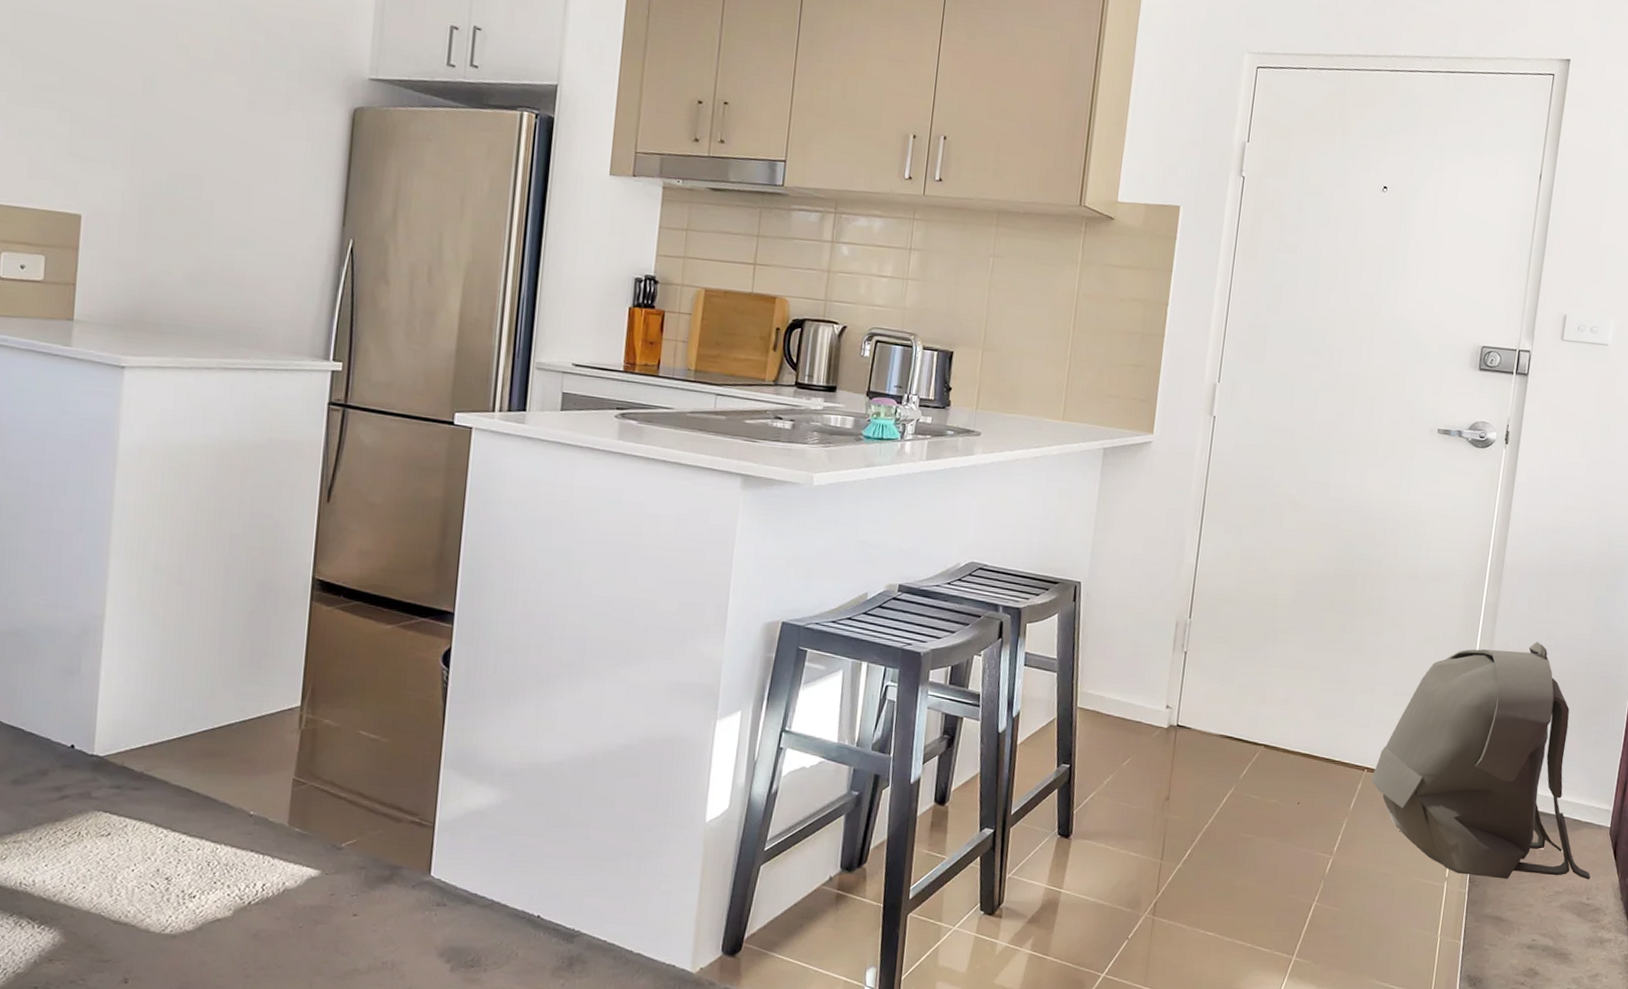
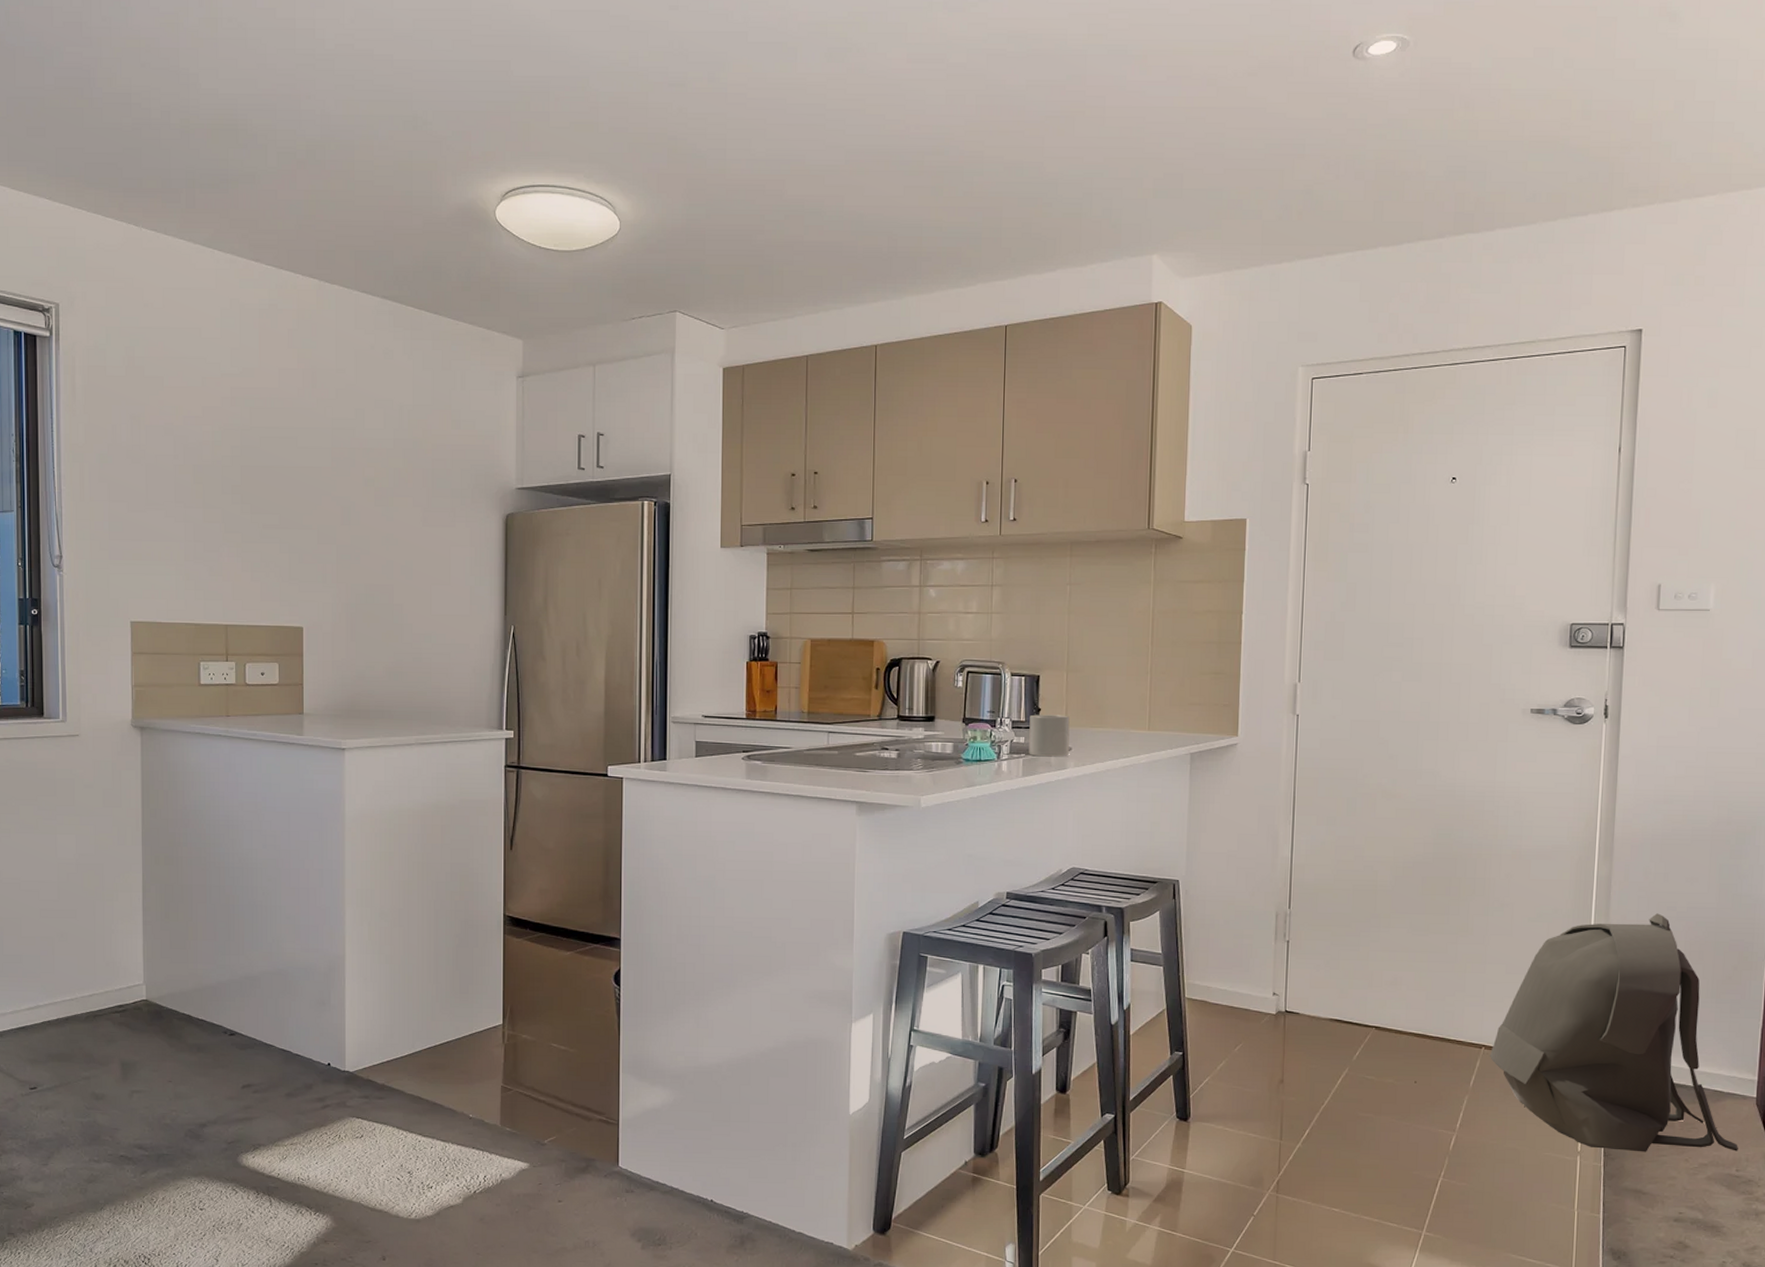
mug: none [935,393,982,442] -> present [1029,714,1070,757]

